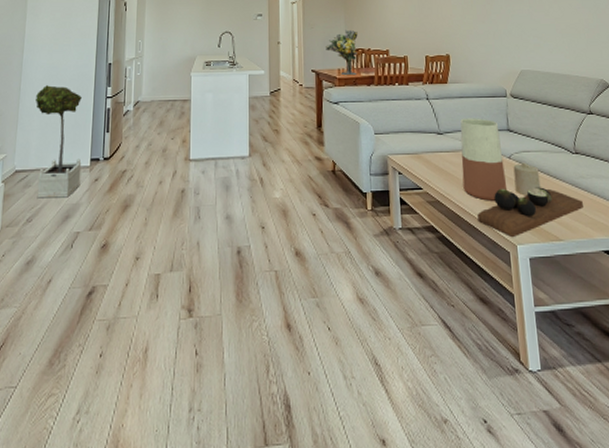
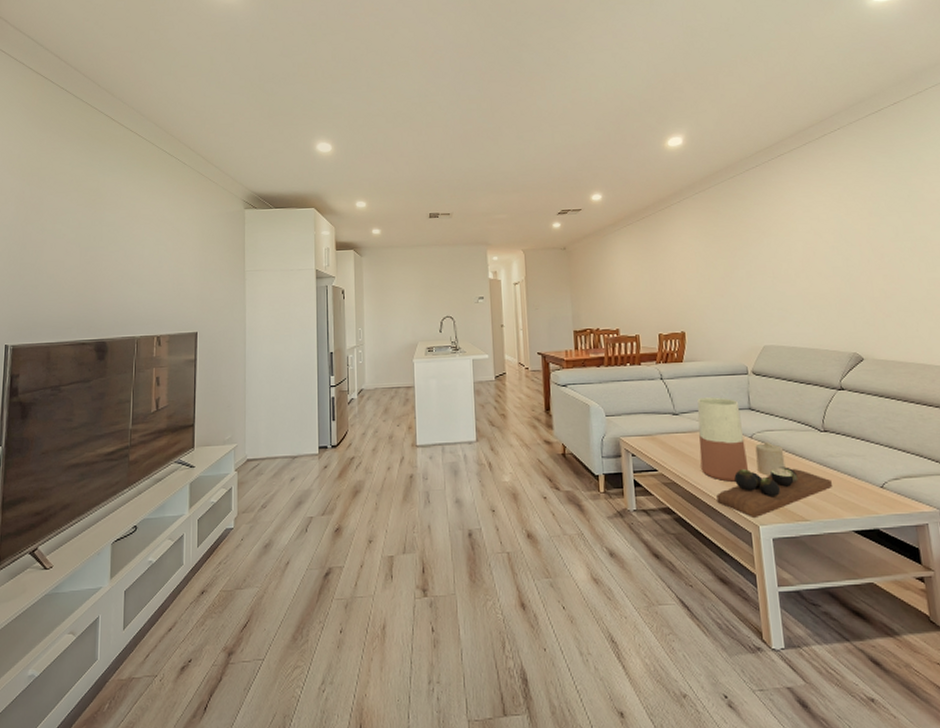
potted tree: present [36,85,82,198] -> none [261,376,311,486]
bouquet: present [326,29,358,76] -> none [551,309,586,357]

